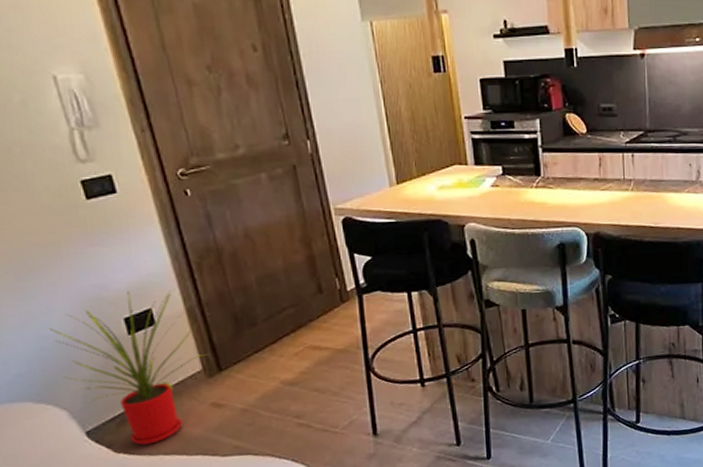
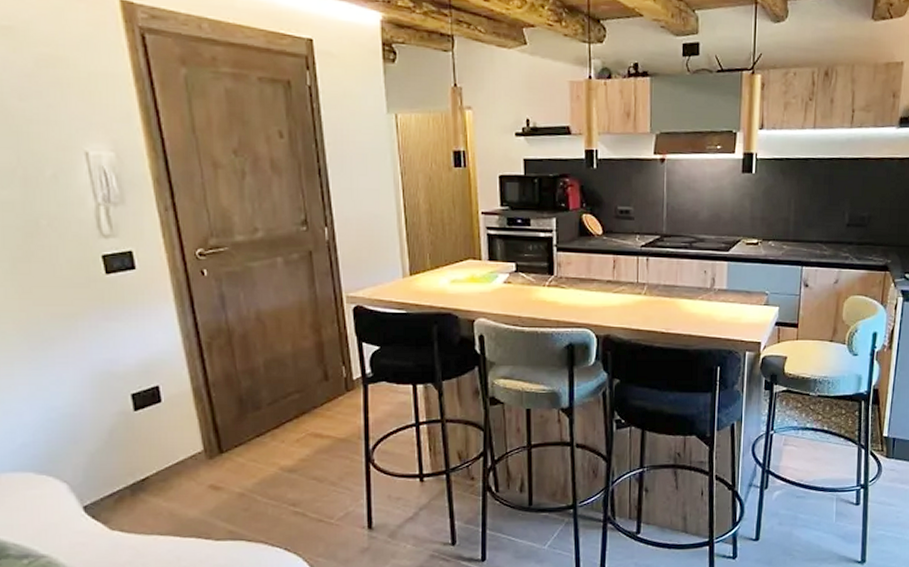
house plant: present [48,290,209,445] -> none [57,367,211,524]

